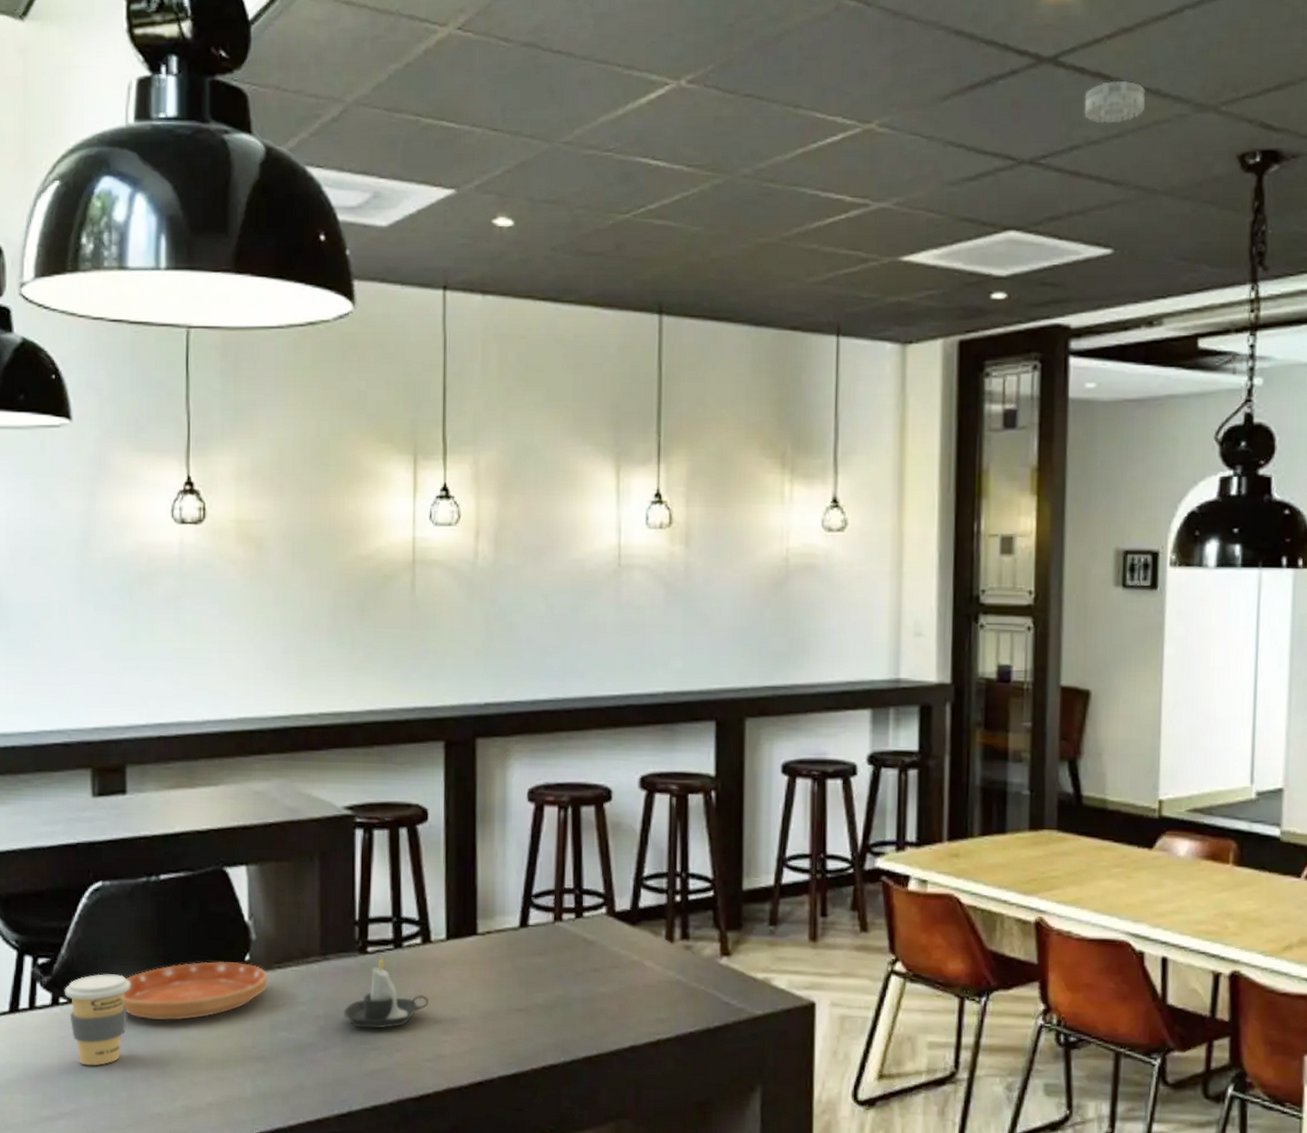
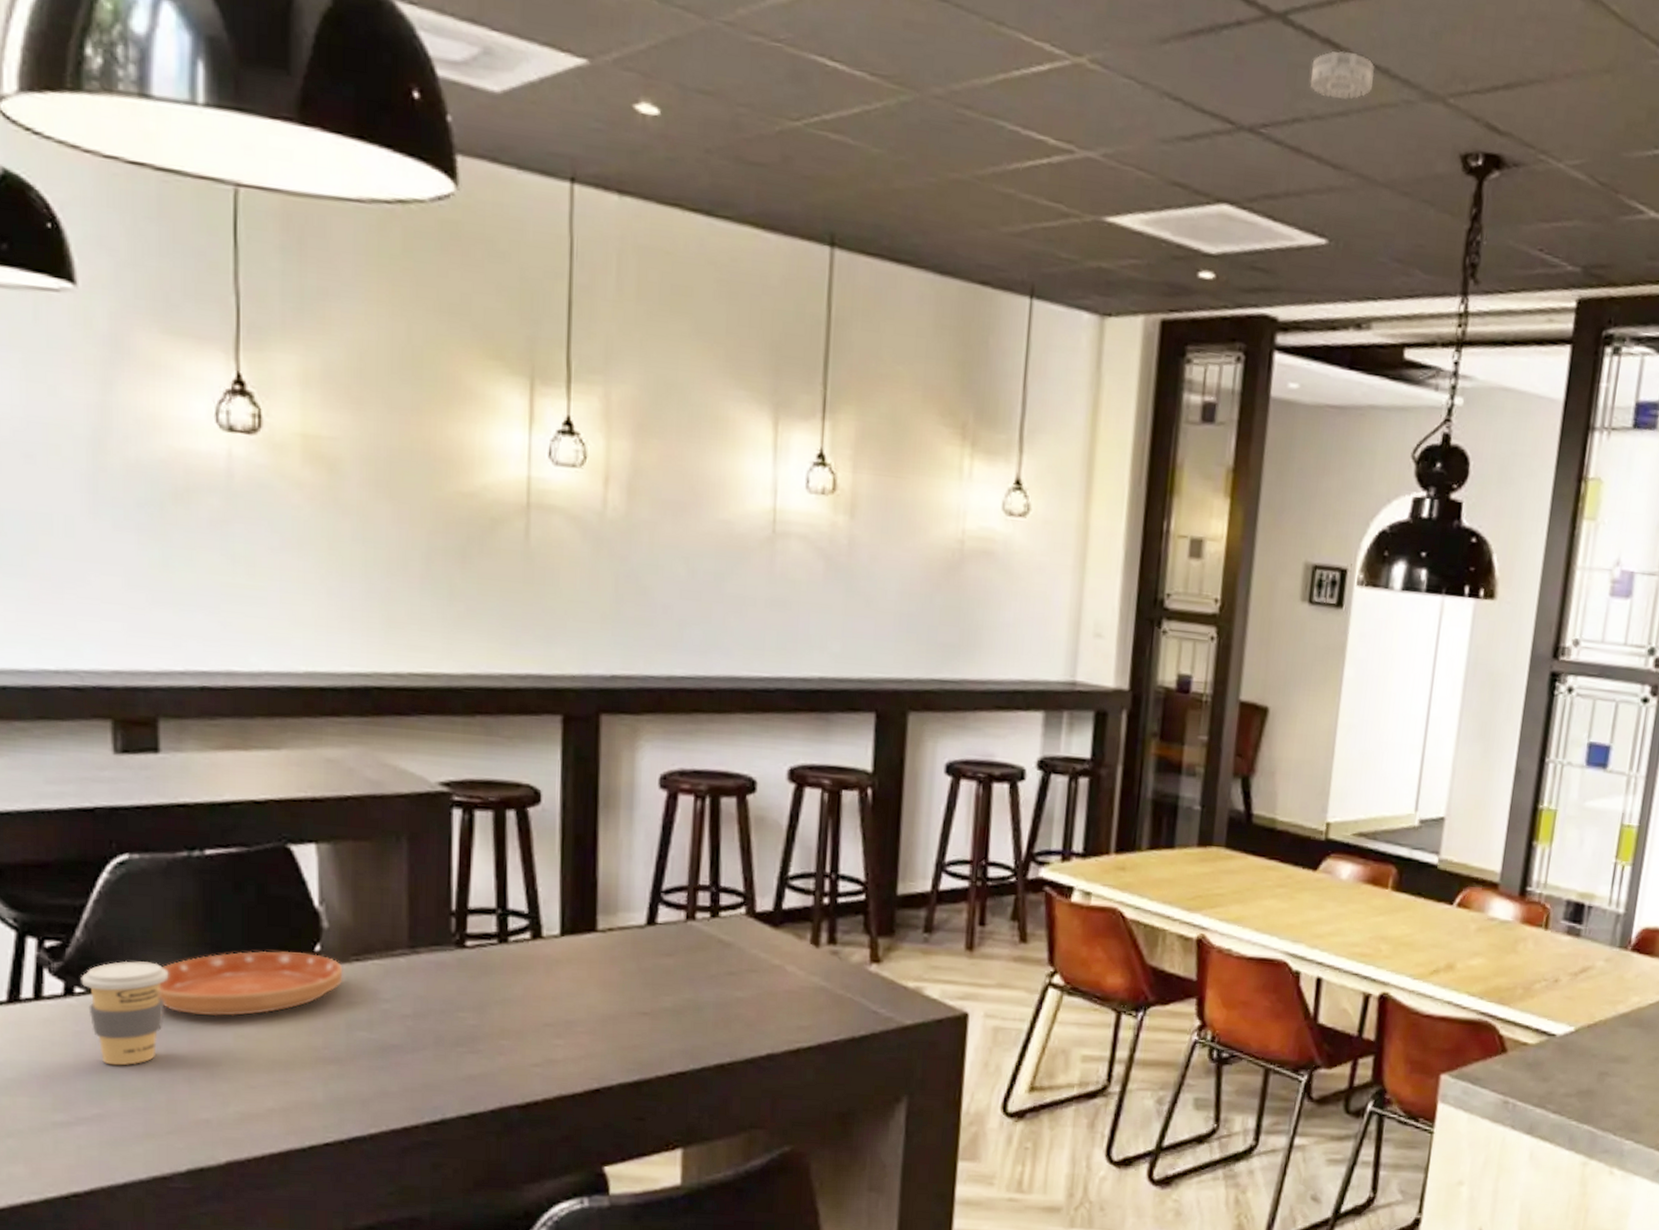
candle: present [343,956,428,1029] -> none [436,951,538,1030]

